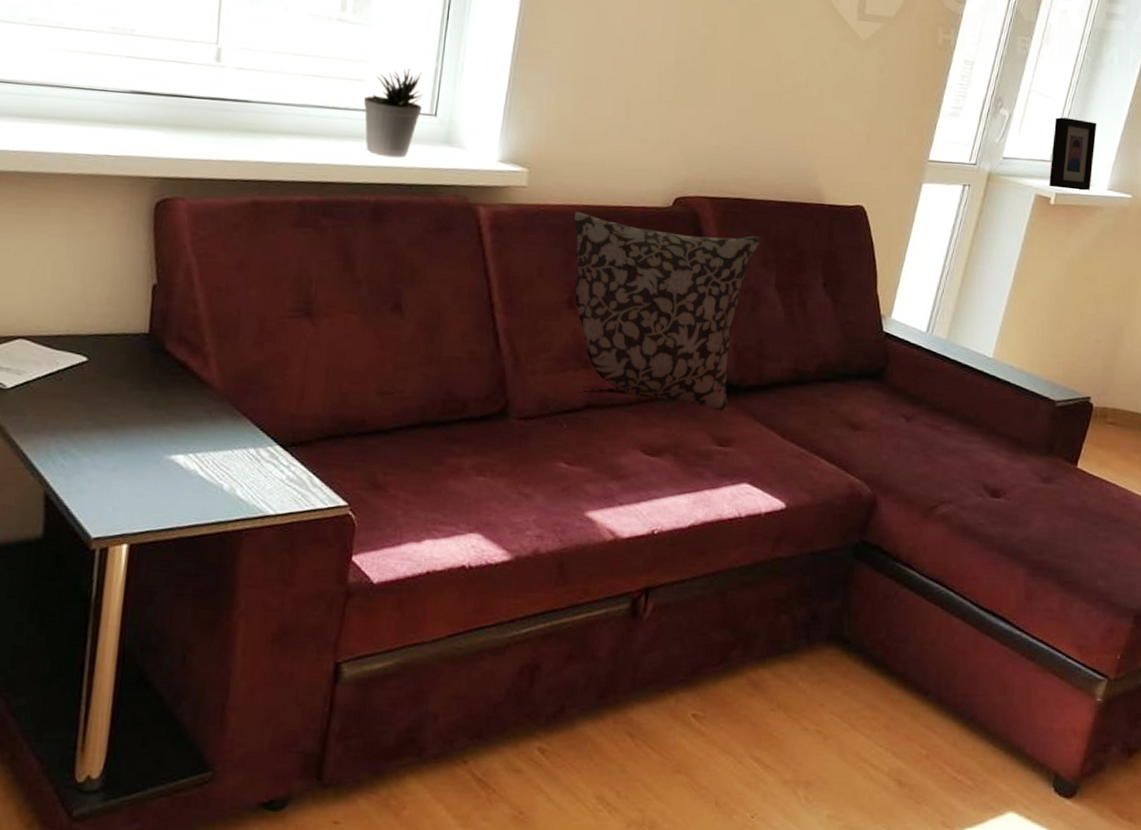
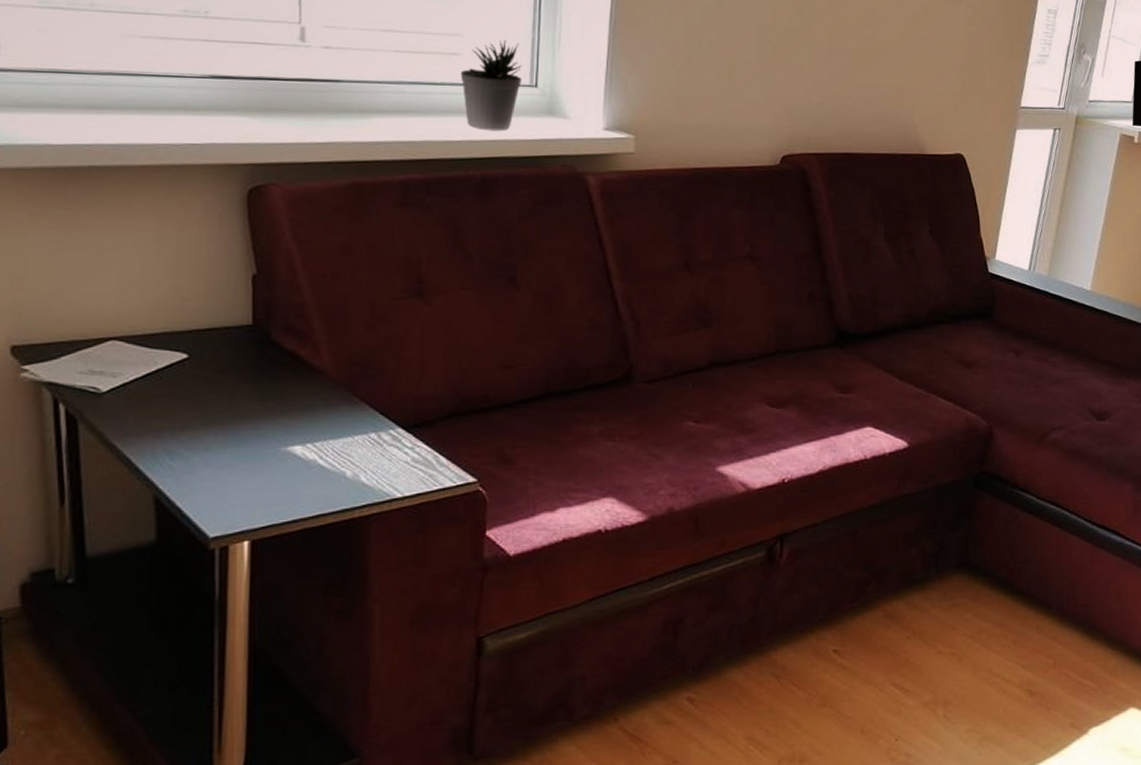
pillow: present [573,211,761,412] -> none [683,175,867,360]

